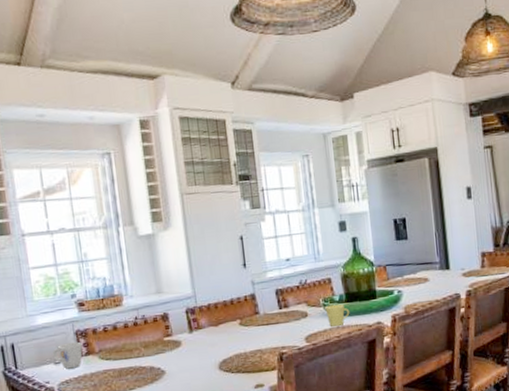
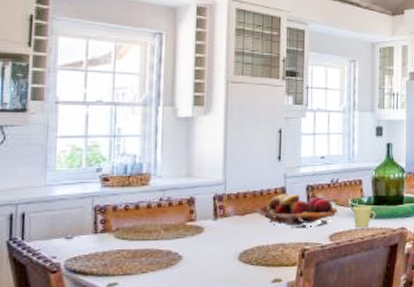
mug: present [52,341,83,369] -> none [65,217,99,245]
fruit basket: none [230,299,310,334] -> present [257,194,337,229]

